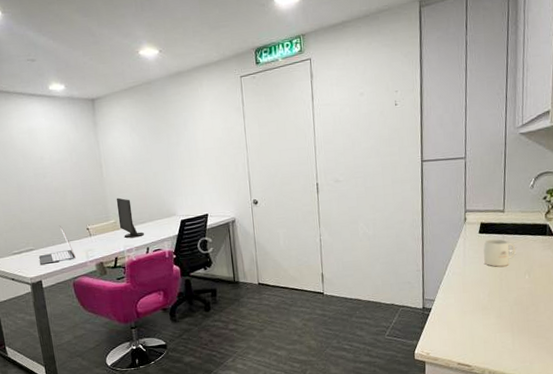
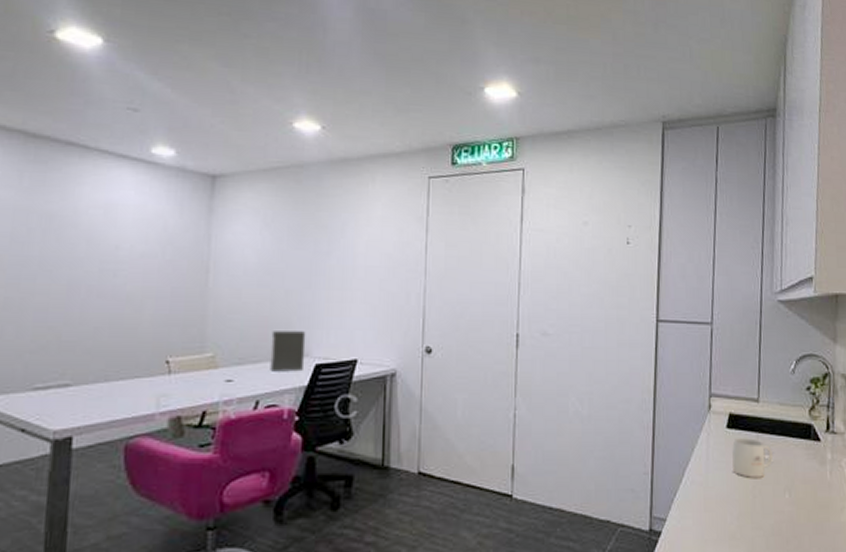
laptop: present [39,225,76,264] -> none [77,351,138,410]
computer monitor: present [116,197,144,239] -> none [218,320,255,384]
binder: none [149,199,174,228] -> present [270,331,306,372]

